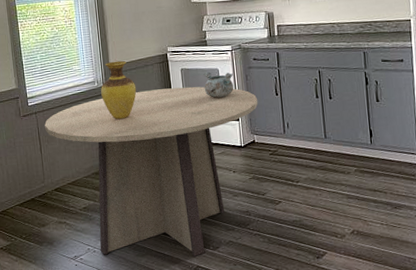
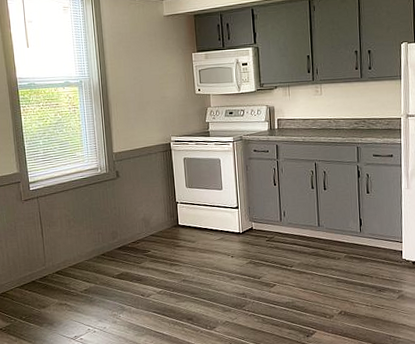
dining table: present [45,86,259,257] -> none [46,175,257,336]
vase: present [101,60,137,120] -> none [104,148,140,206]
decorative bowl: present [204,71,234,98] -> none [205,161,235,187]

